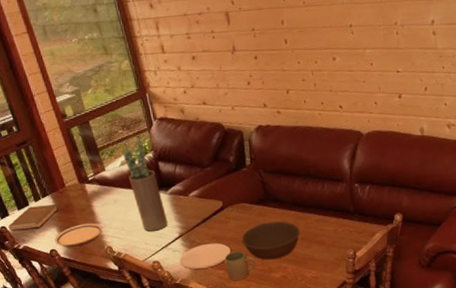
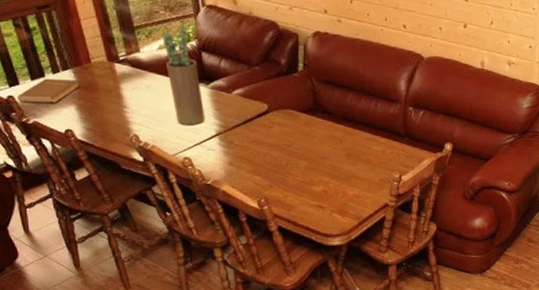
plate: present [55,223,103,247] -> none [72,106,129,130]
plate: present [180,243,231,269] -> none [214,146,271,172]
mug: present [224,250,256,281] -> none [263,158,296,190]
bowl: present [241,221,300,260] -> none [284,133,347,172]

